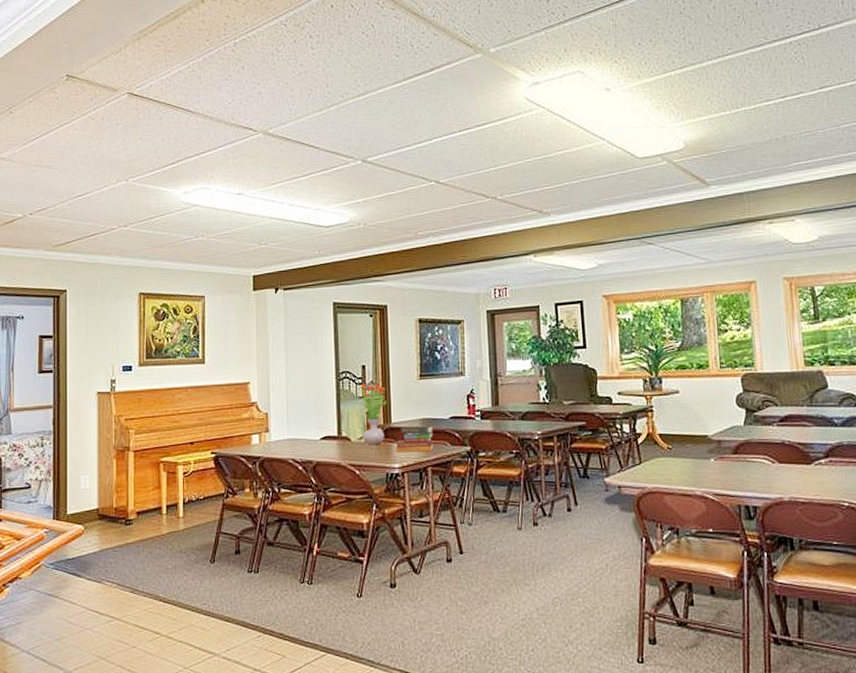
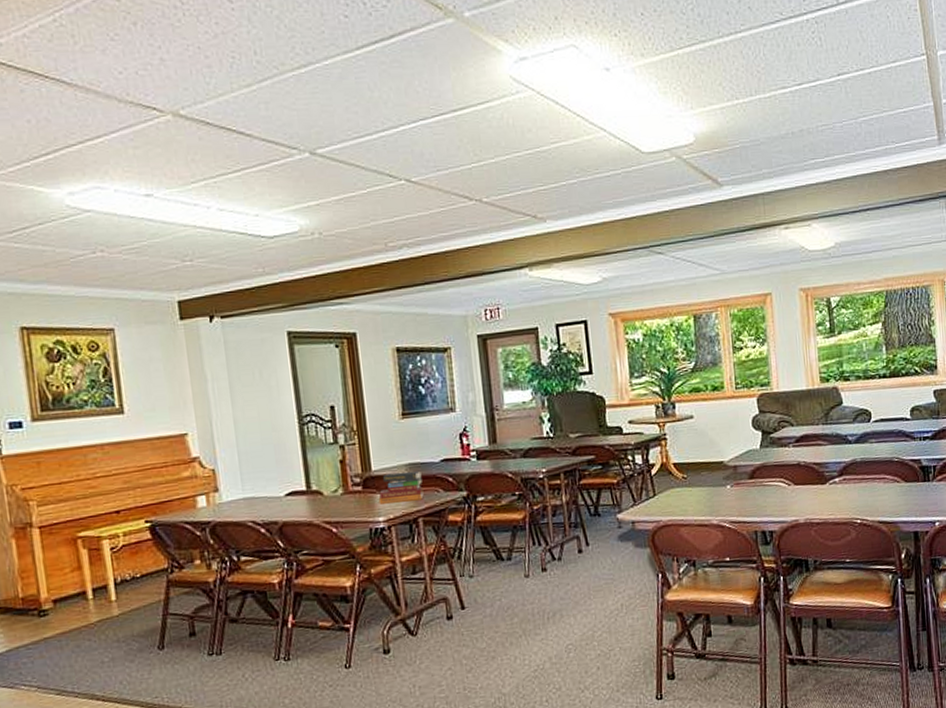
flower arrangement: present [357,383,386,446] -> none [326,426,365,499]

